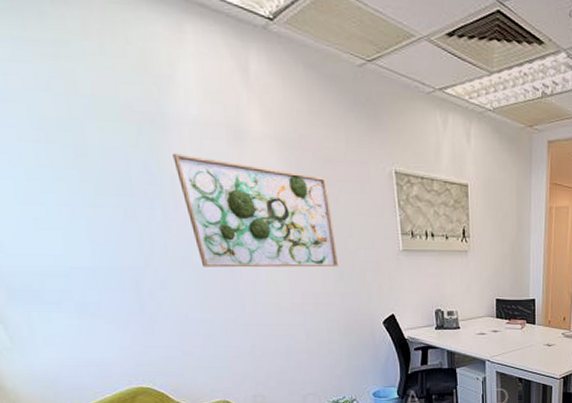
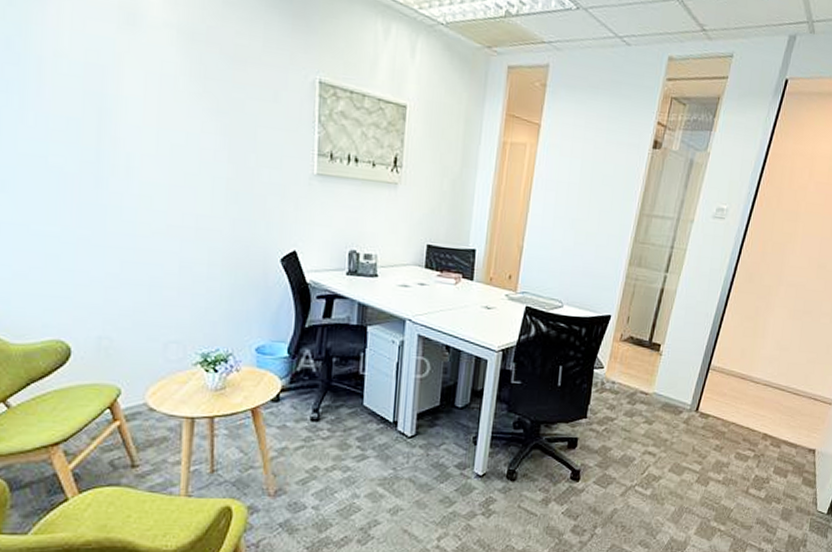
wall art: present [173,153,339,268] -> none [45,31,235,186]

